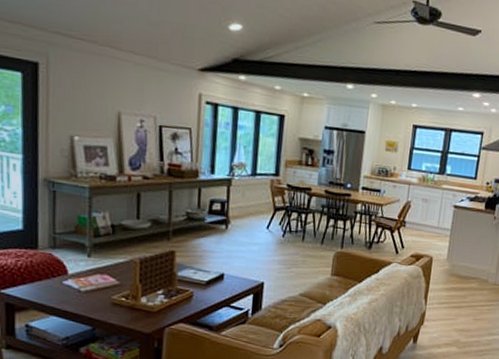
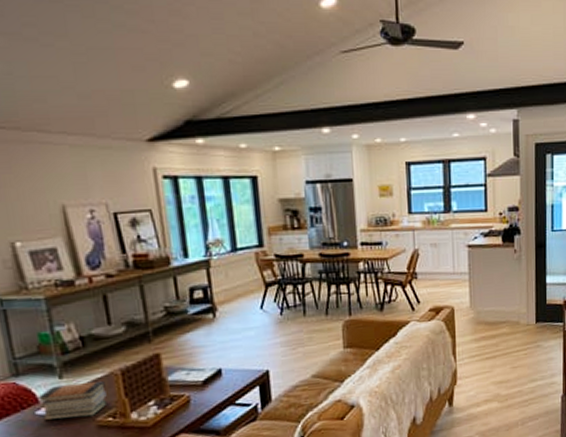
book stack: none [66,262,125,294] -> present [36,381,108,421]

